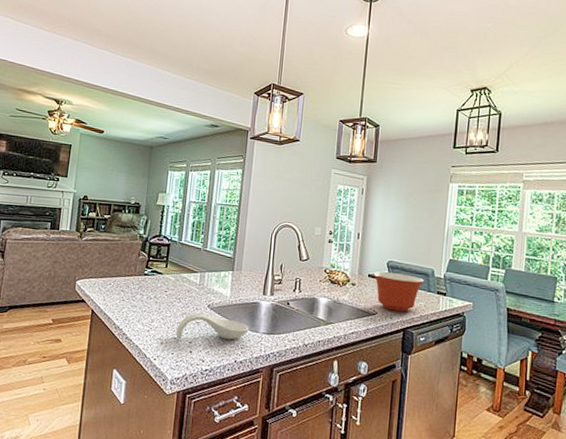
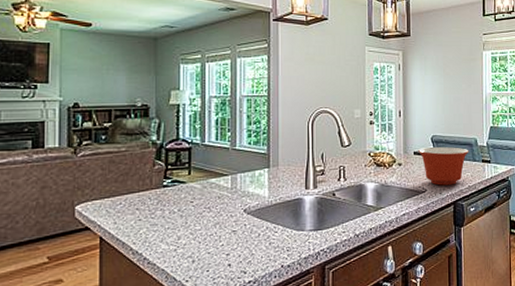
spoon rest: present [176,313,249,340] -> none [209,220,294,254]

